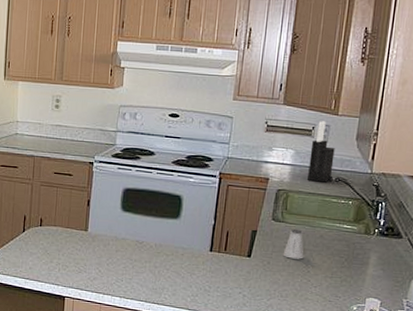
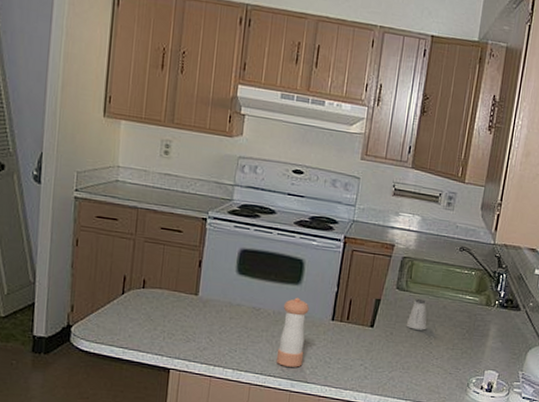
pepper shaker: none [159,231,188,295] -> present [276,297,309,367]
knife block: present [308,121,335,183] -> none [433,188,461,252]

